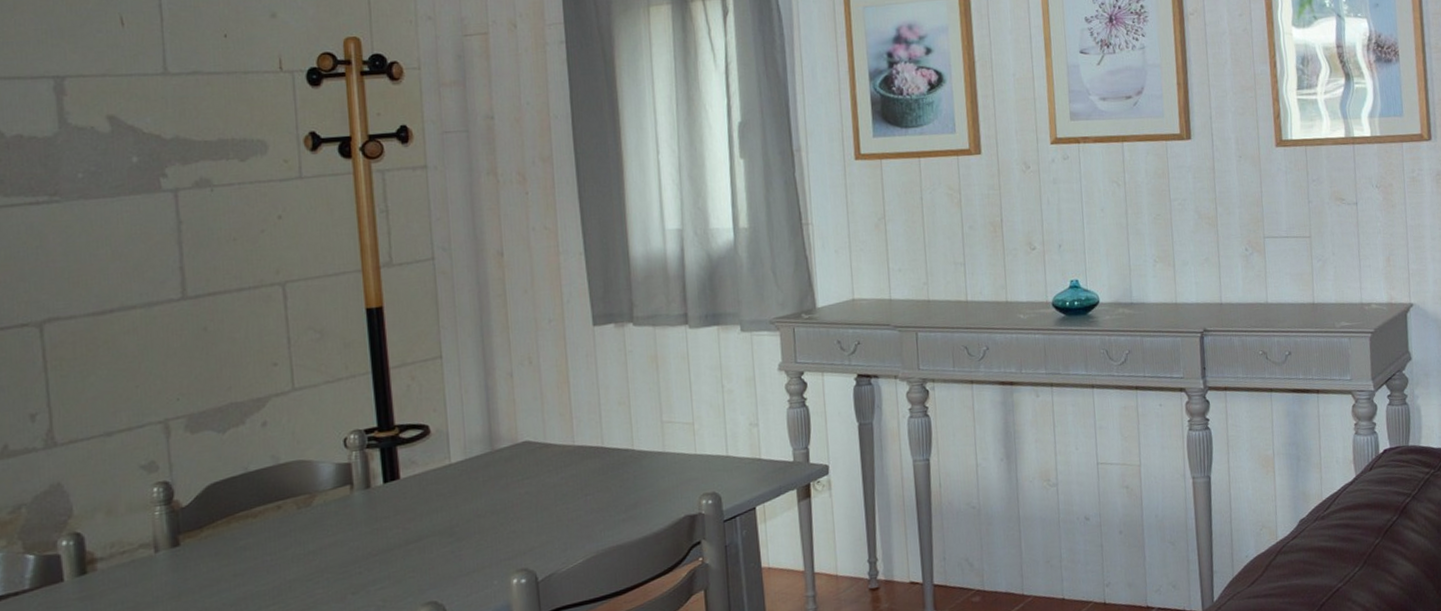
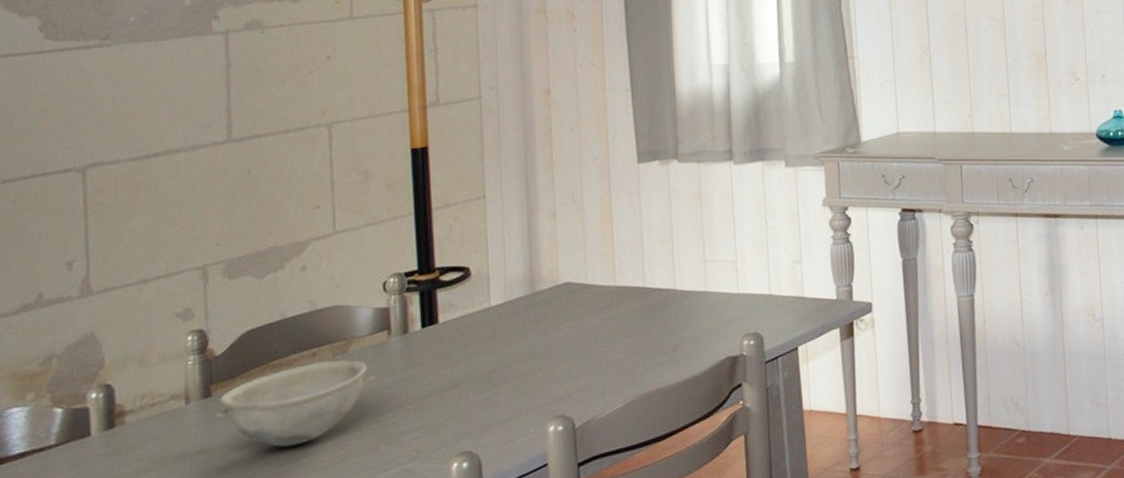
bowl: none [184,513,340,595] -> present [215,360,375,447]

